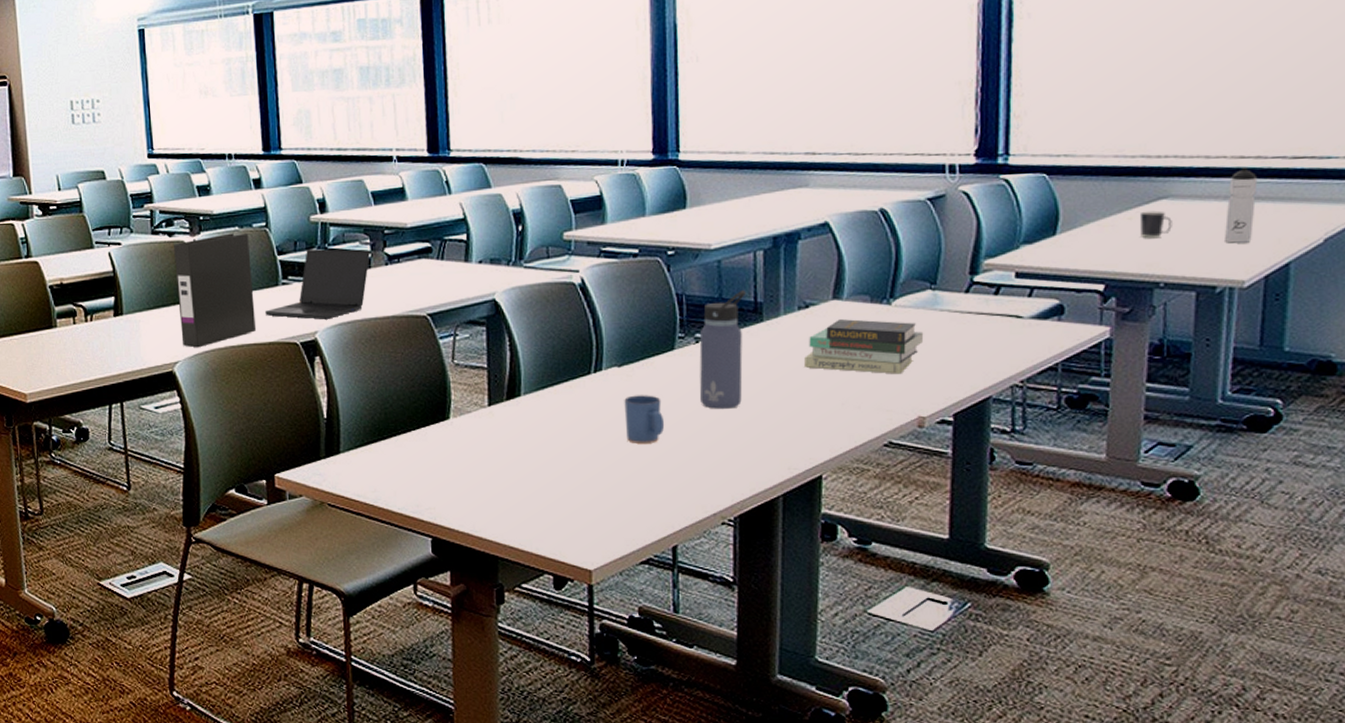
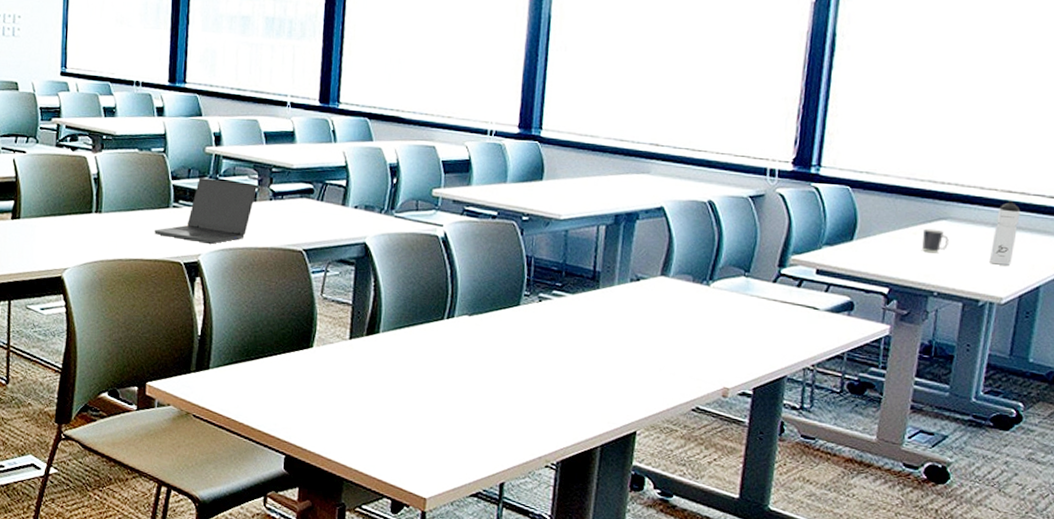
binder: present [174,233,256,347] -> none [73,154,147,257]
mug: present [624,395,665,443] -> none [469,343,505,388]
water bottle: present [699,289,746,409] -> none [538,258,587,364]
books: present [805,319,924,374] -> none [631,294,735,348]

